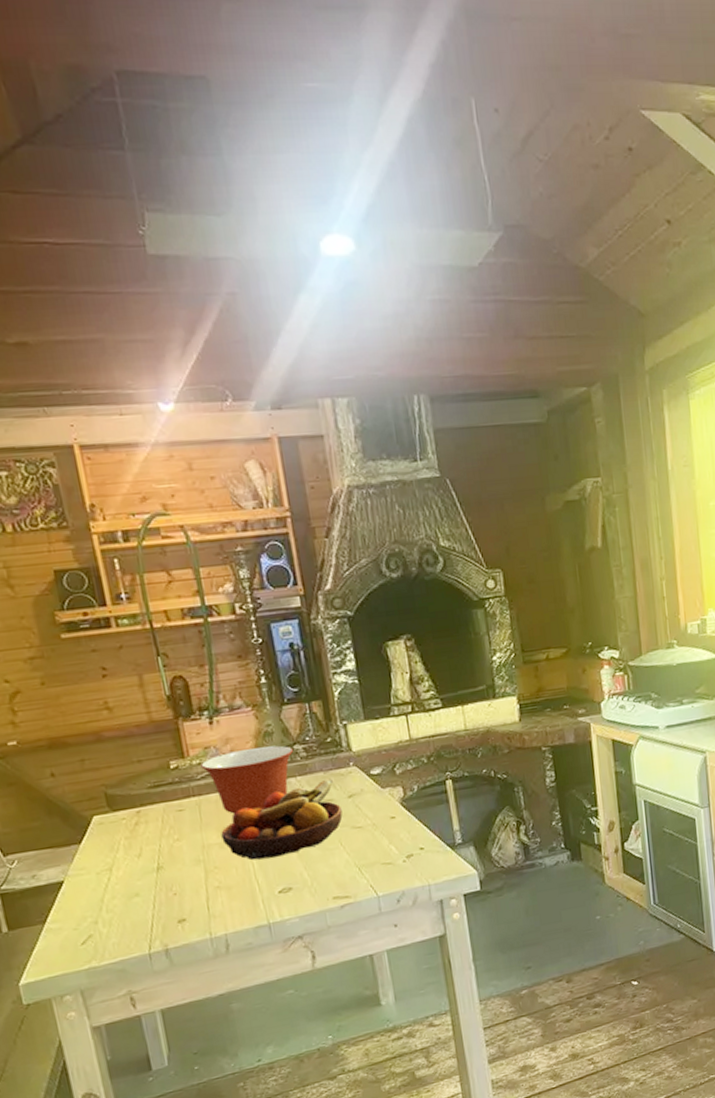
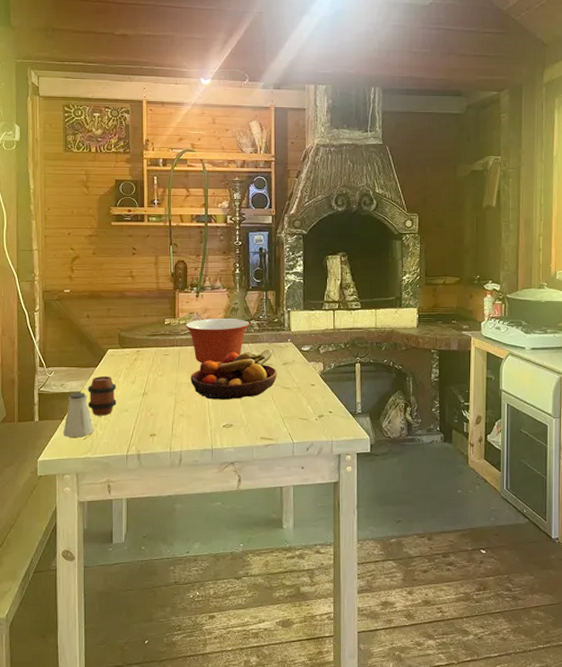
saltshaker: none [46,881,95,946] -> present [63,392,94,437]
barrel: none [73,853,121,910] -> present [87,376,117,416]

